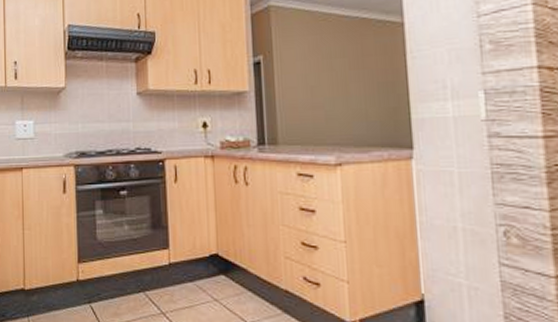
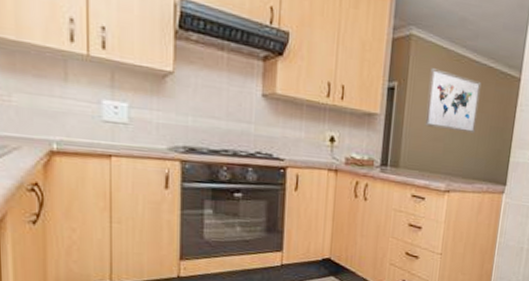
wall art: none [296,33,360,95] -> present [425,68,482,134]

